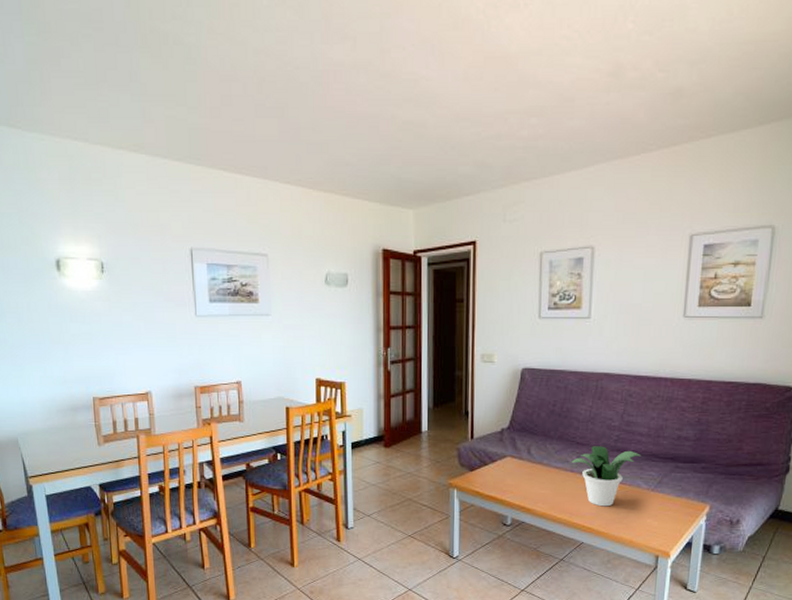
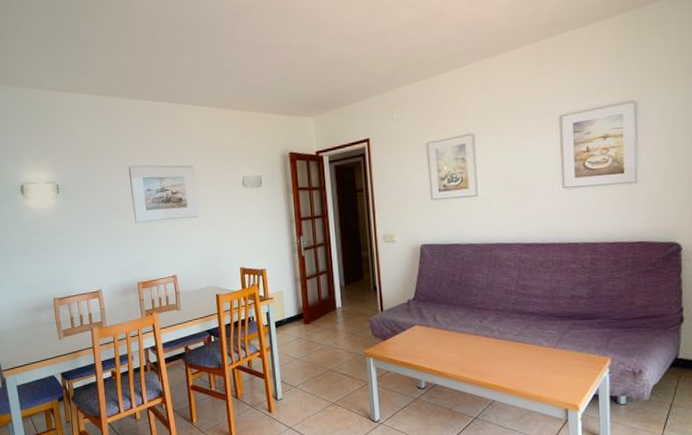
potted plant: present [571,446,642,507] -> none [475,309,540,366]

